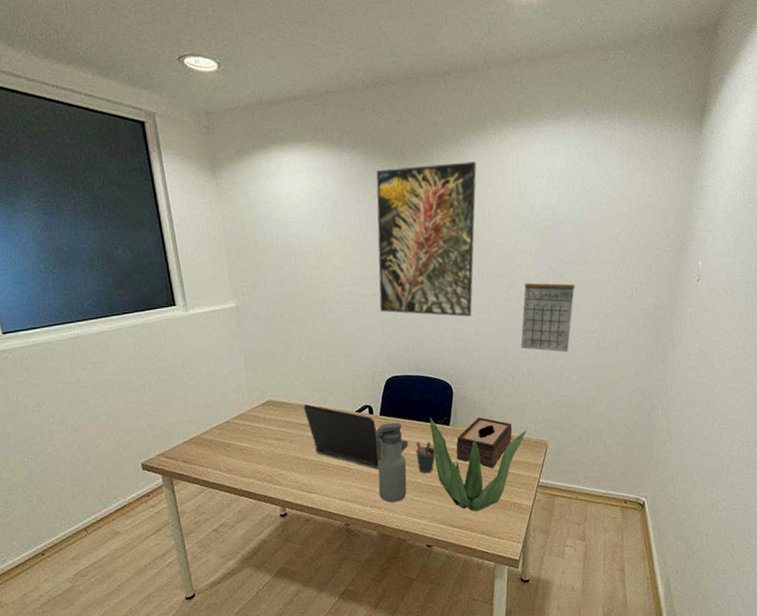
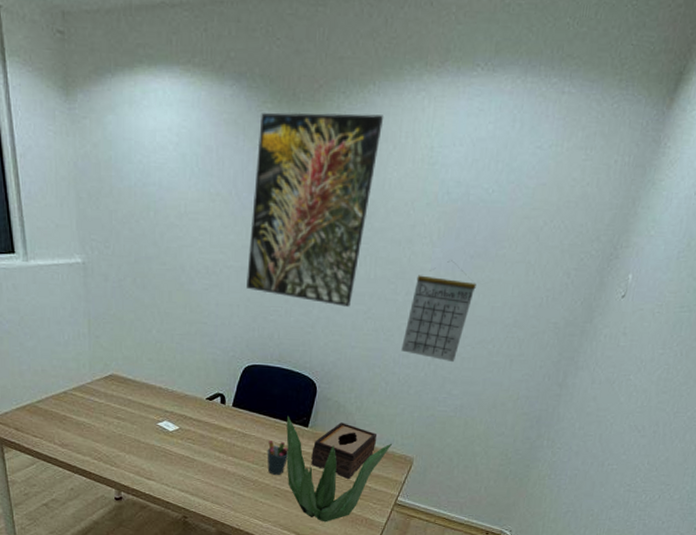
laptop computer: present [303,404,408,470] -> none [150,383,260,464]
water bottle: present [375,422,407,503] -> none [222,416,255,501]

